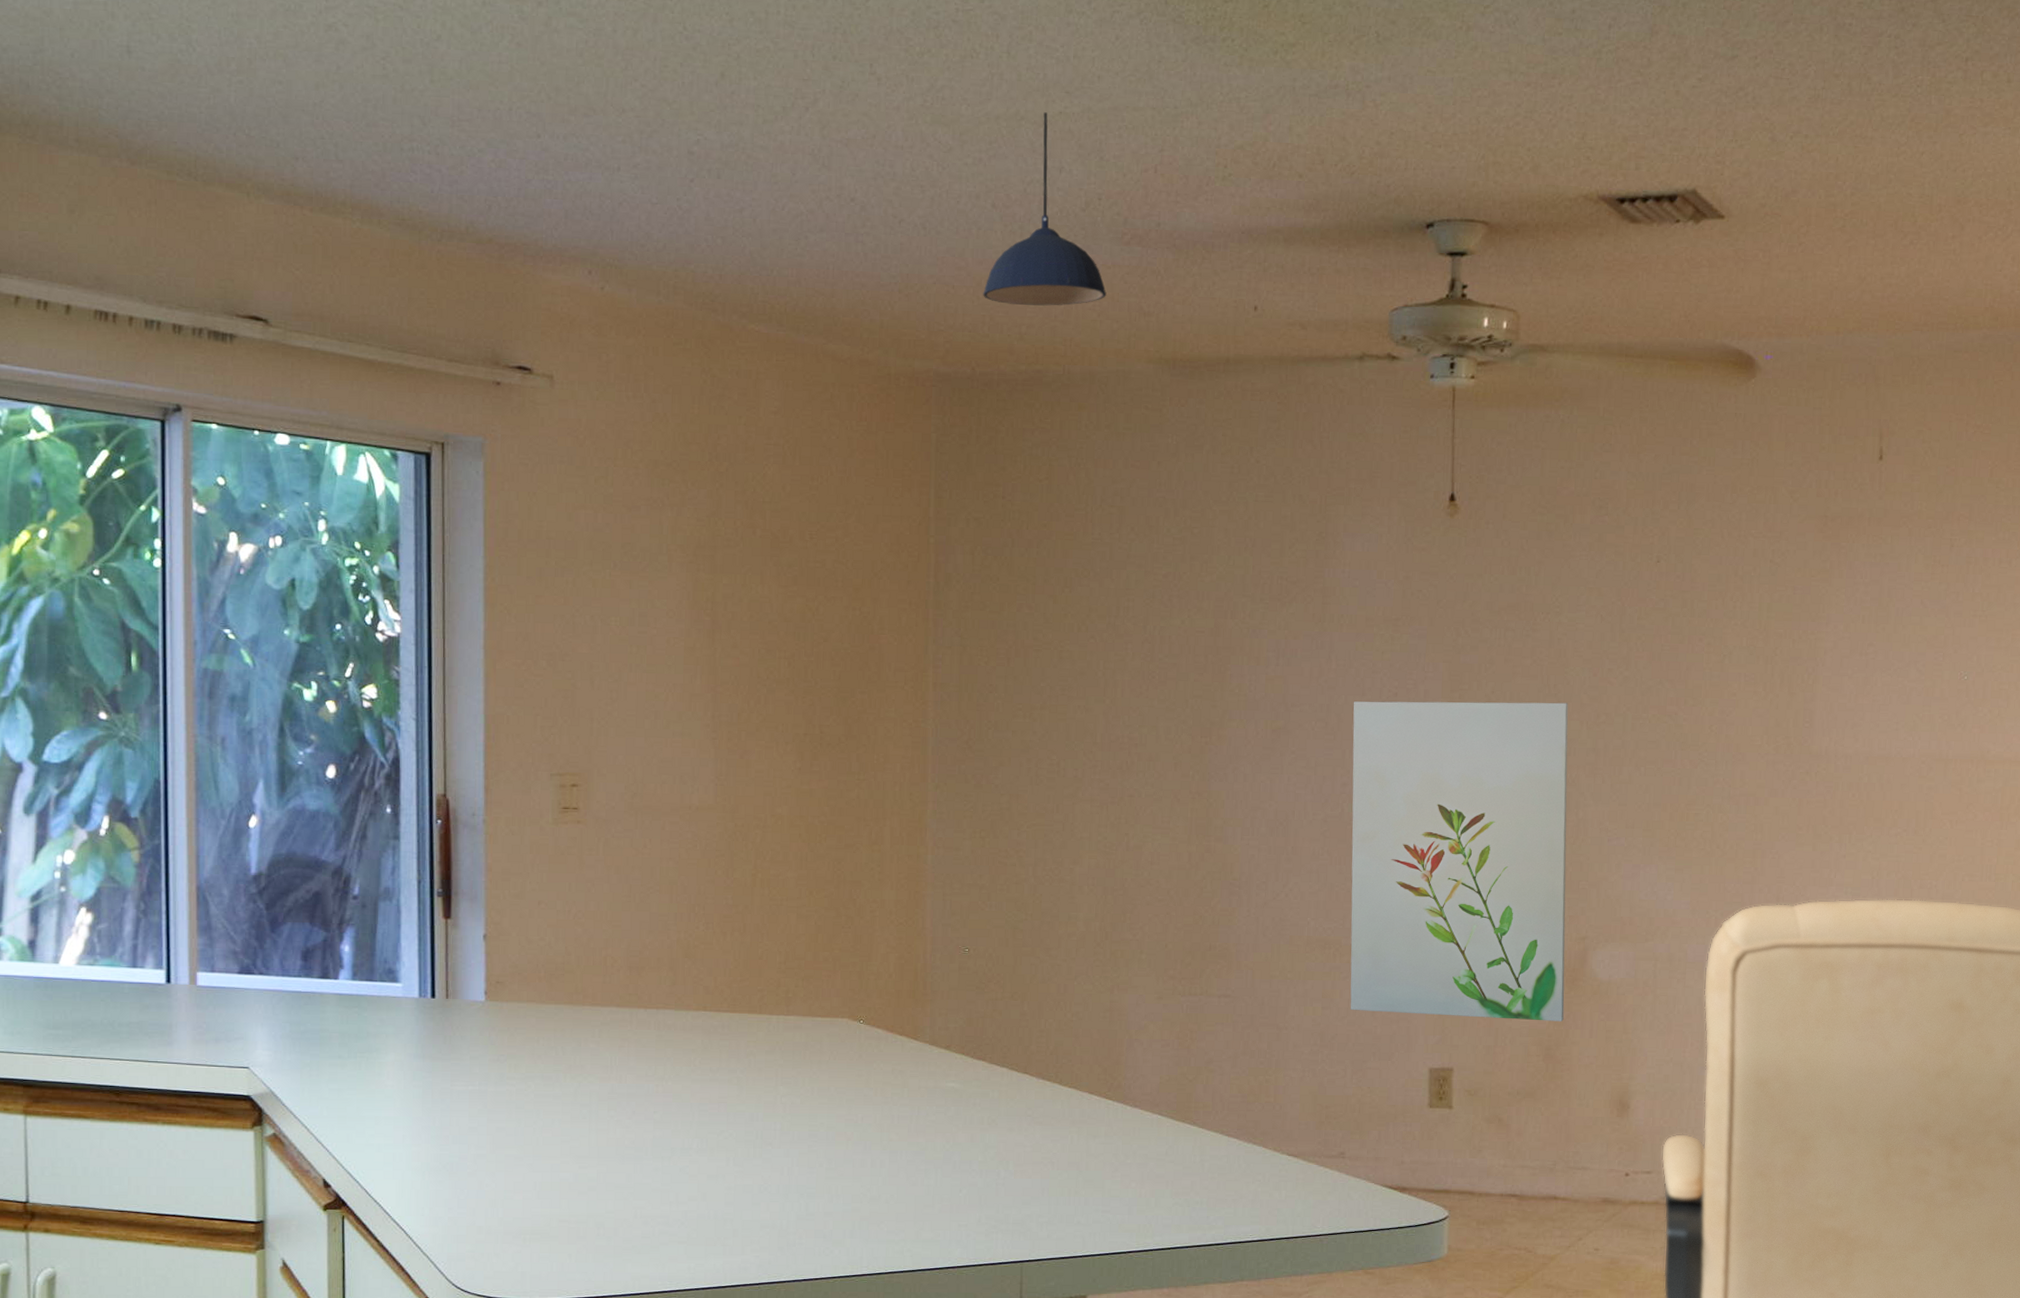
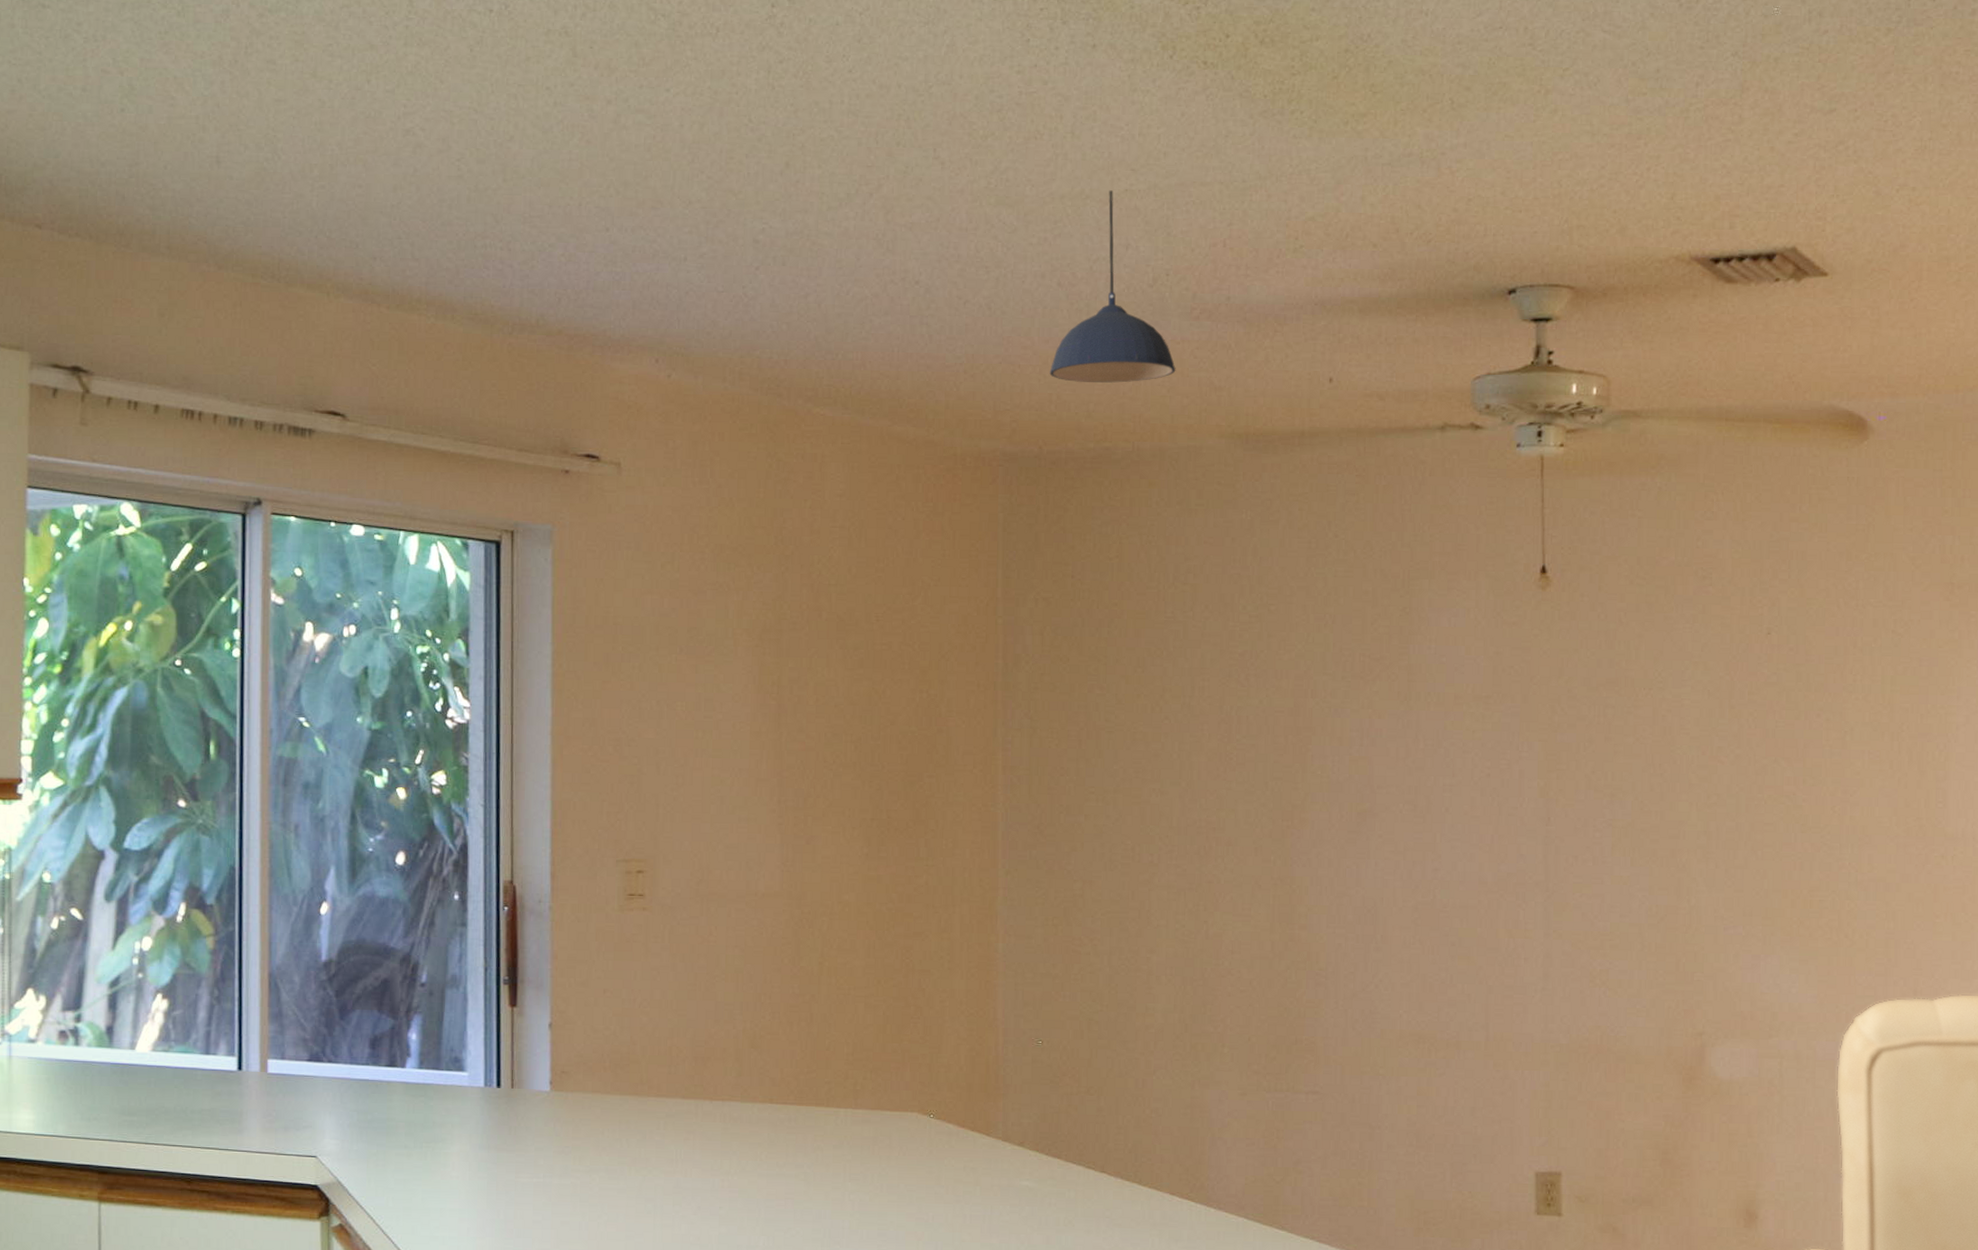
wall art: present [1350,701,1569,1021] -> none [1443,782,1682,1123]

